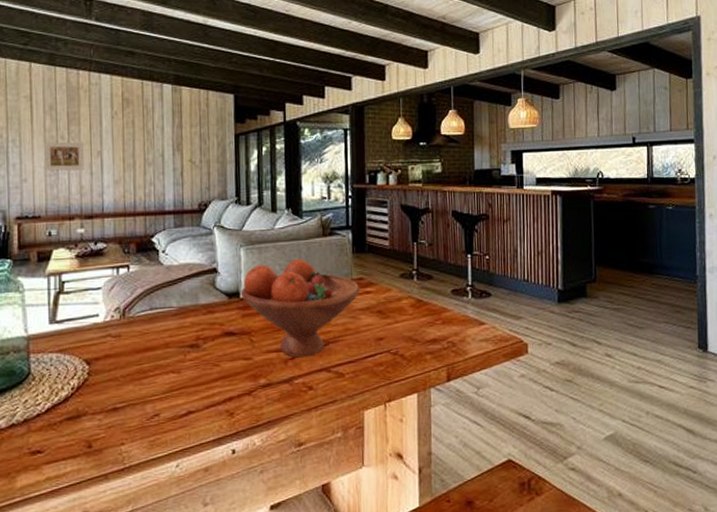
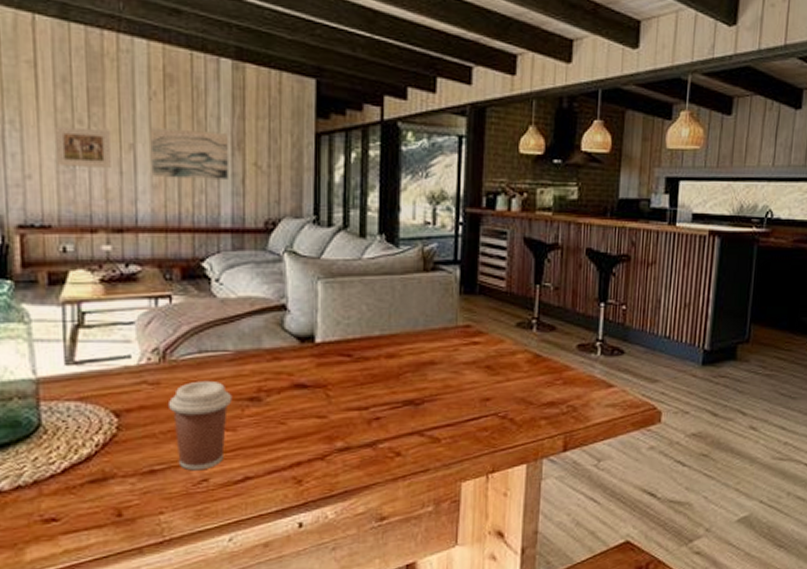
wall art: none [113,138,171,176] -> present [150,128,228,179]
coffee cup: none [127,332,177,408] -> present [167,380,232,471]
fruit bowl: present [240,259,361,358] -> none [316,298,467,418]

